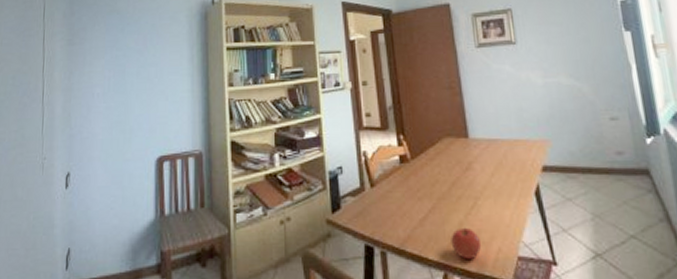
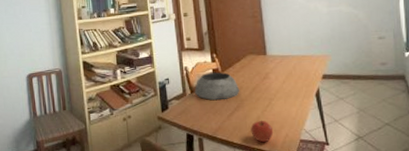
plant pot: none [375,159,435,197] -> present [194,72,240,100]

